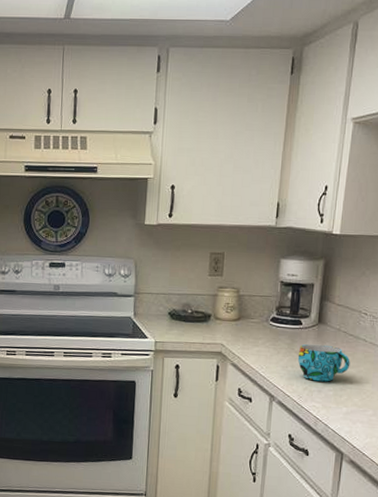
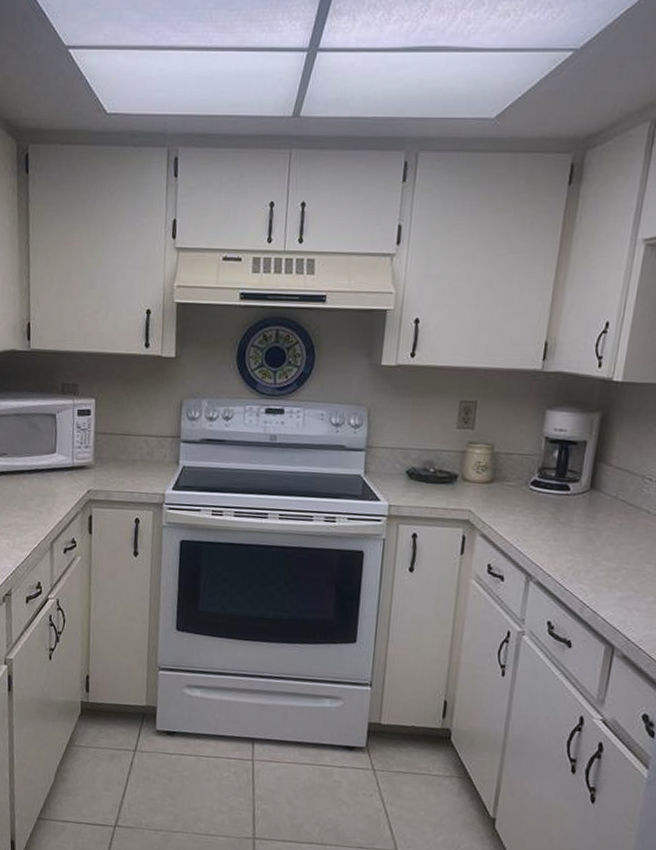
cup: present [297,344,351,382] -> none [562,513,629,560]

